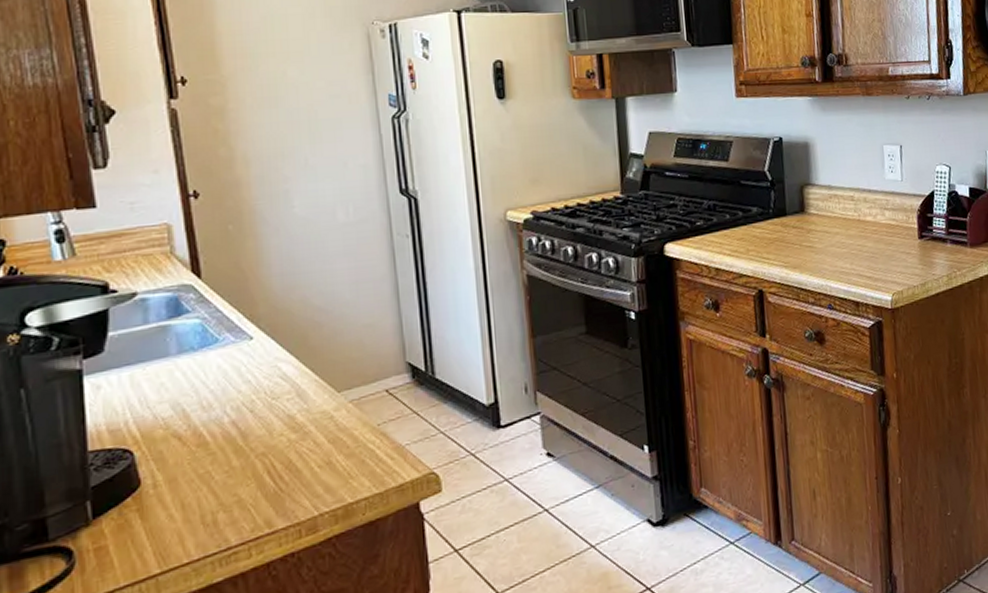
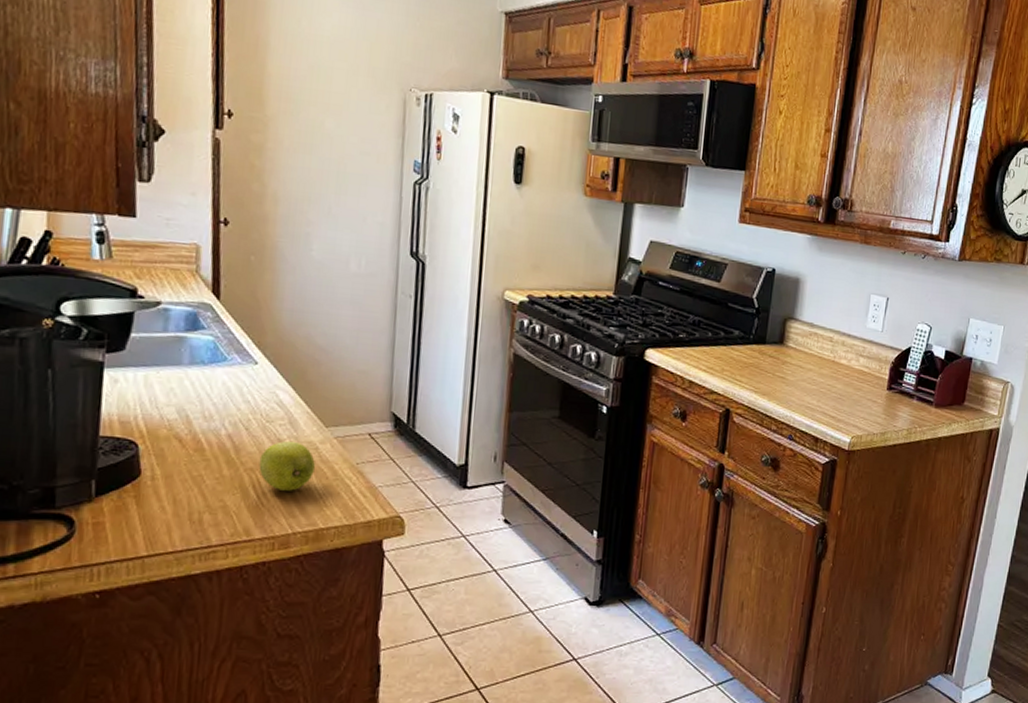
apple: none [270,414,333,471] -> present [258,440,315,491]

